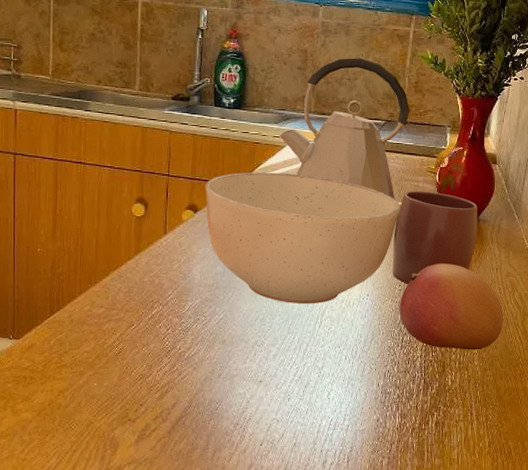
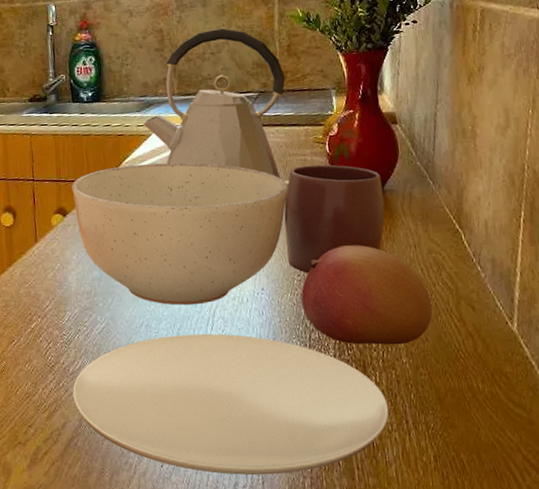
plate: none [186,330,459,455] -> present [72,333,389,476]

